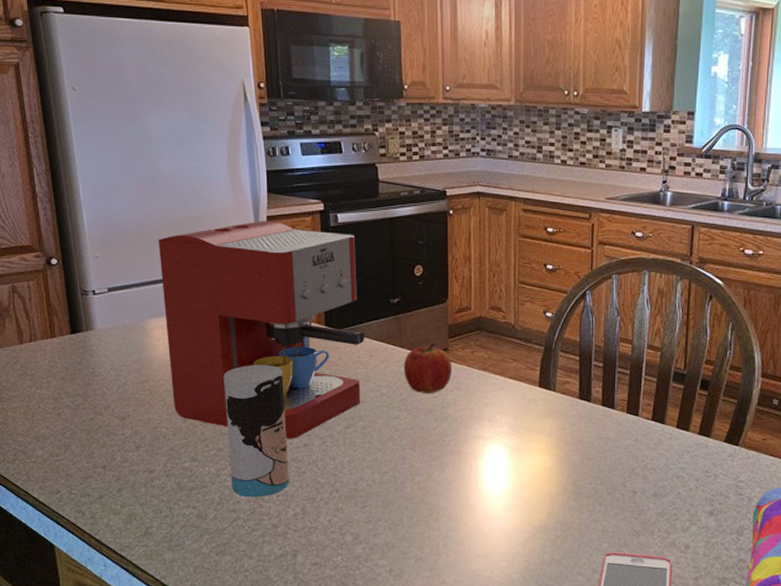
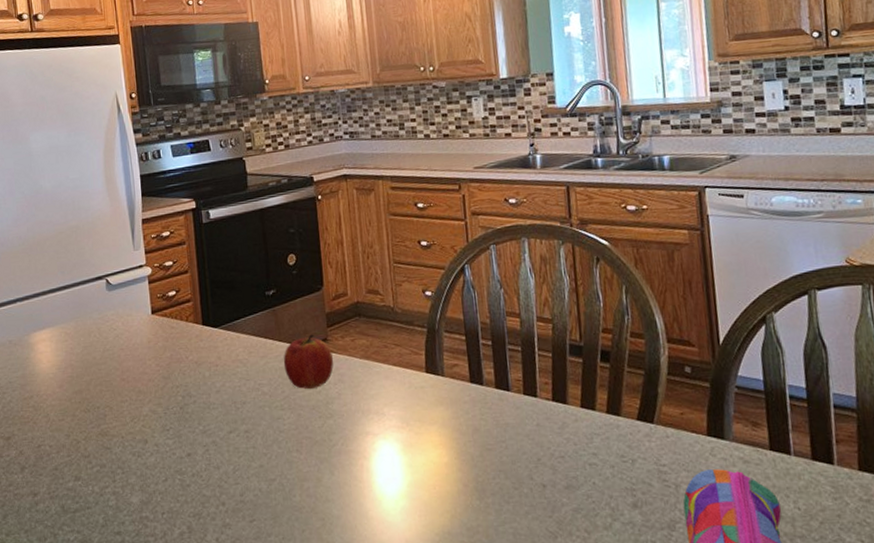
coffee maker: present [158,221,365,439] -> none [41,223,243,449]
cup: present [223,365,289,498] -> none [105,370,174,517]

